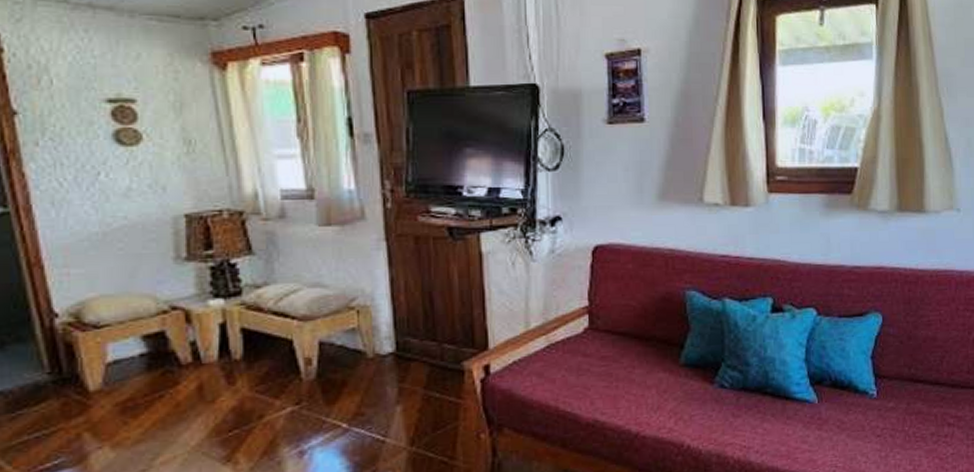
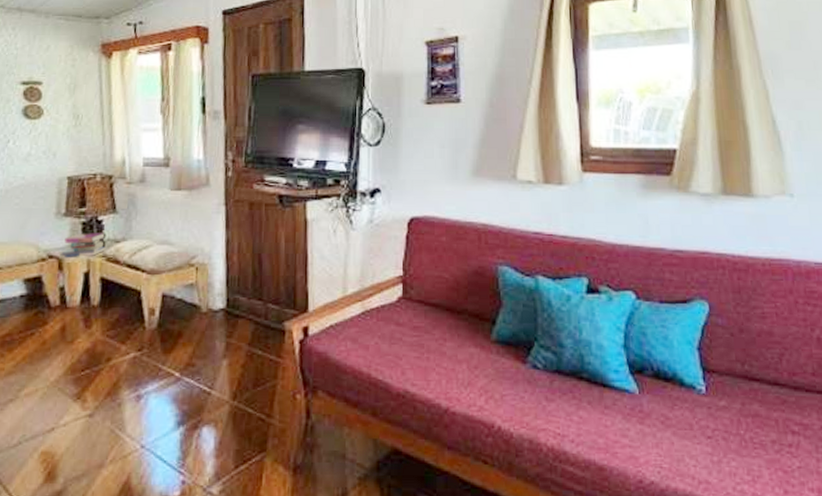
books: none [187,278,245,309] -> present [61,233,107,258]

